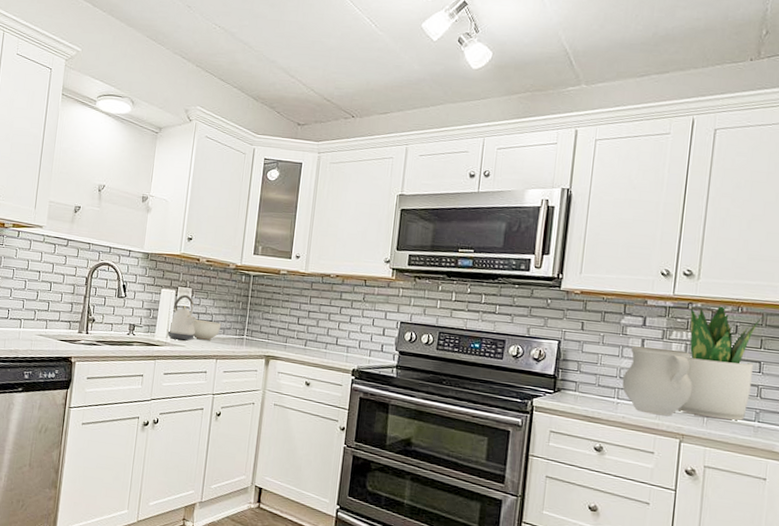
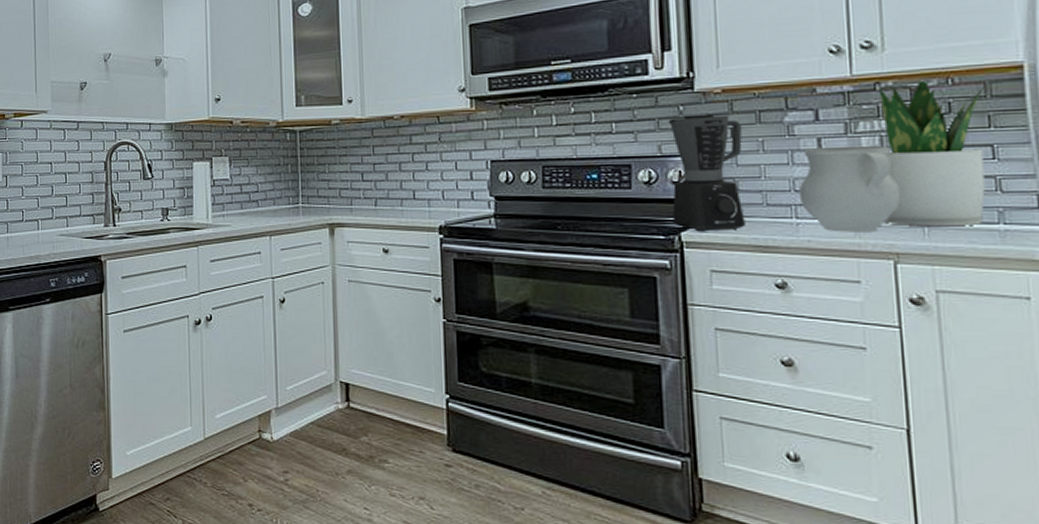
kettle: present [167,294,197,341] -> none [206,165,240,219]
bowl: present [192,320,222,340] -> none [235,192,270,215]
blender: none [529,307,590,403] -> present [668,114,745,232]

